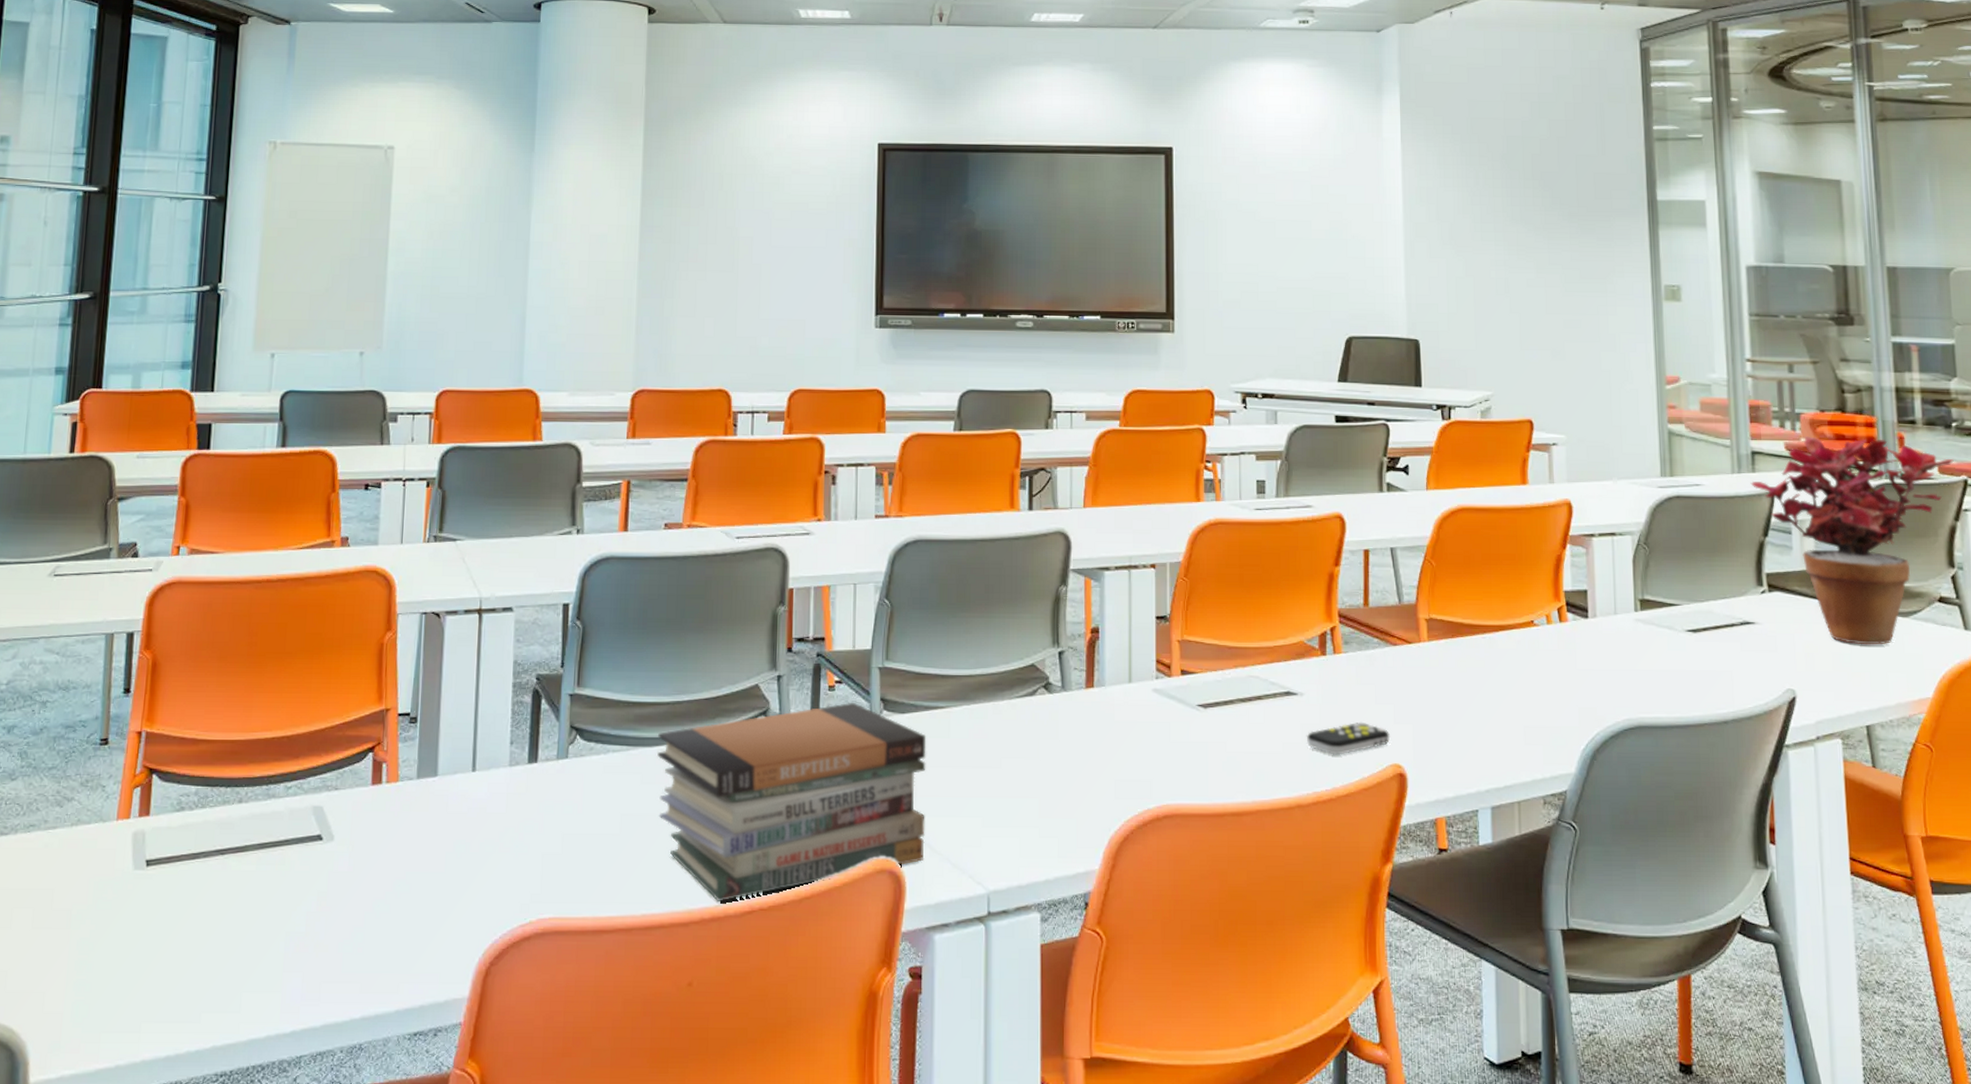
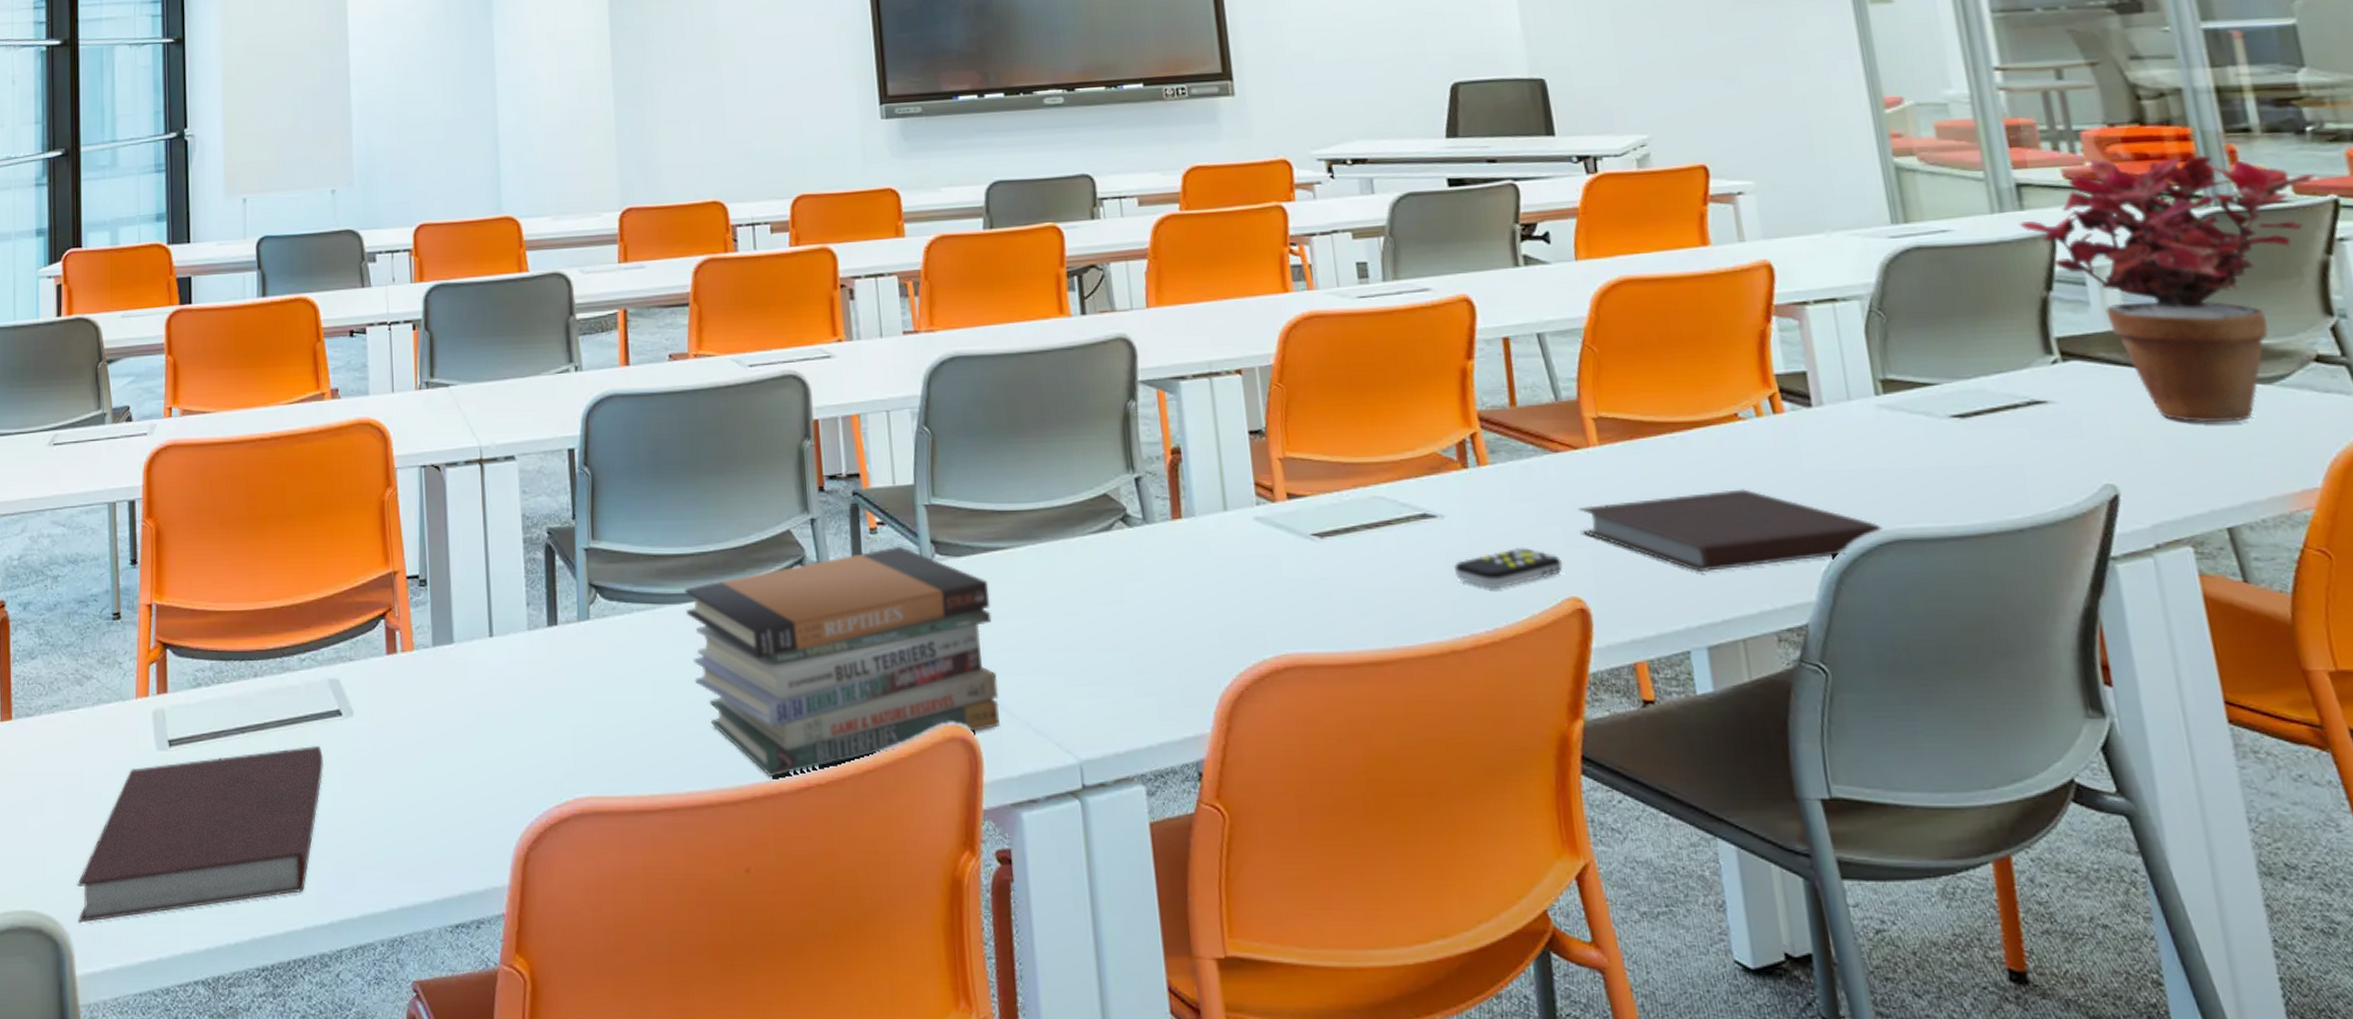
notebook: none [36,867,301,1033] -> present [77,745,324,923]
notebook: none [1406,681,1628,747] -> present [1577,489,1882,573]

